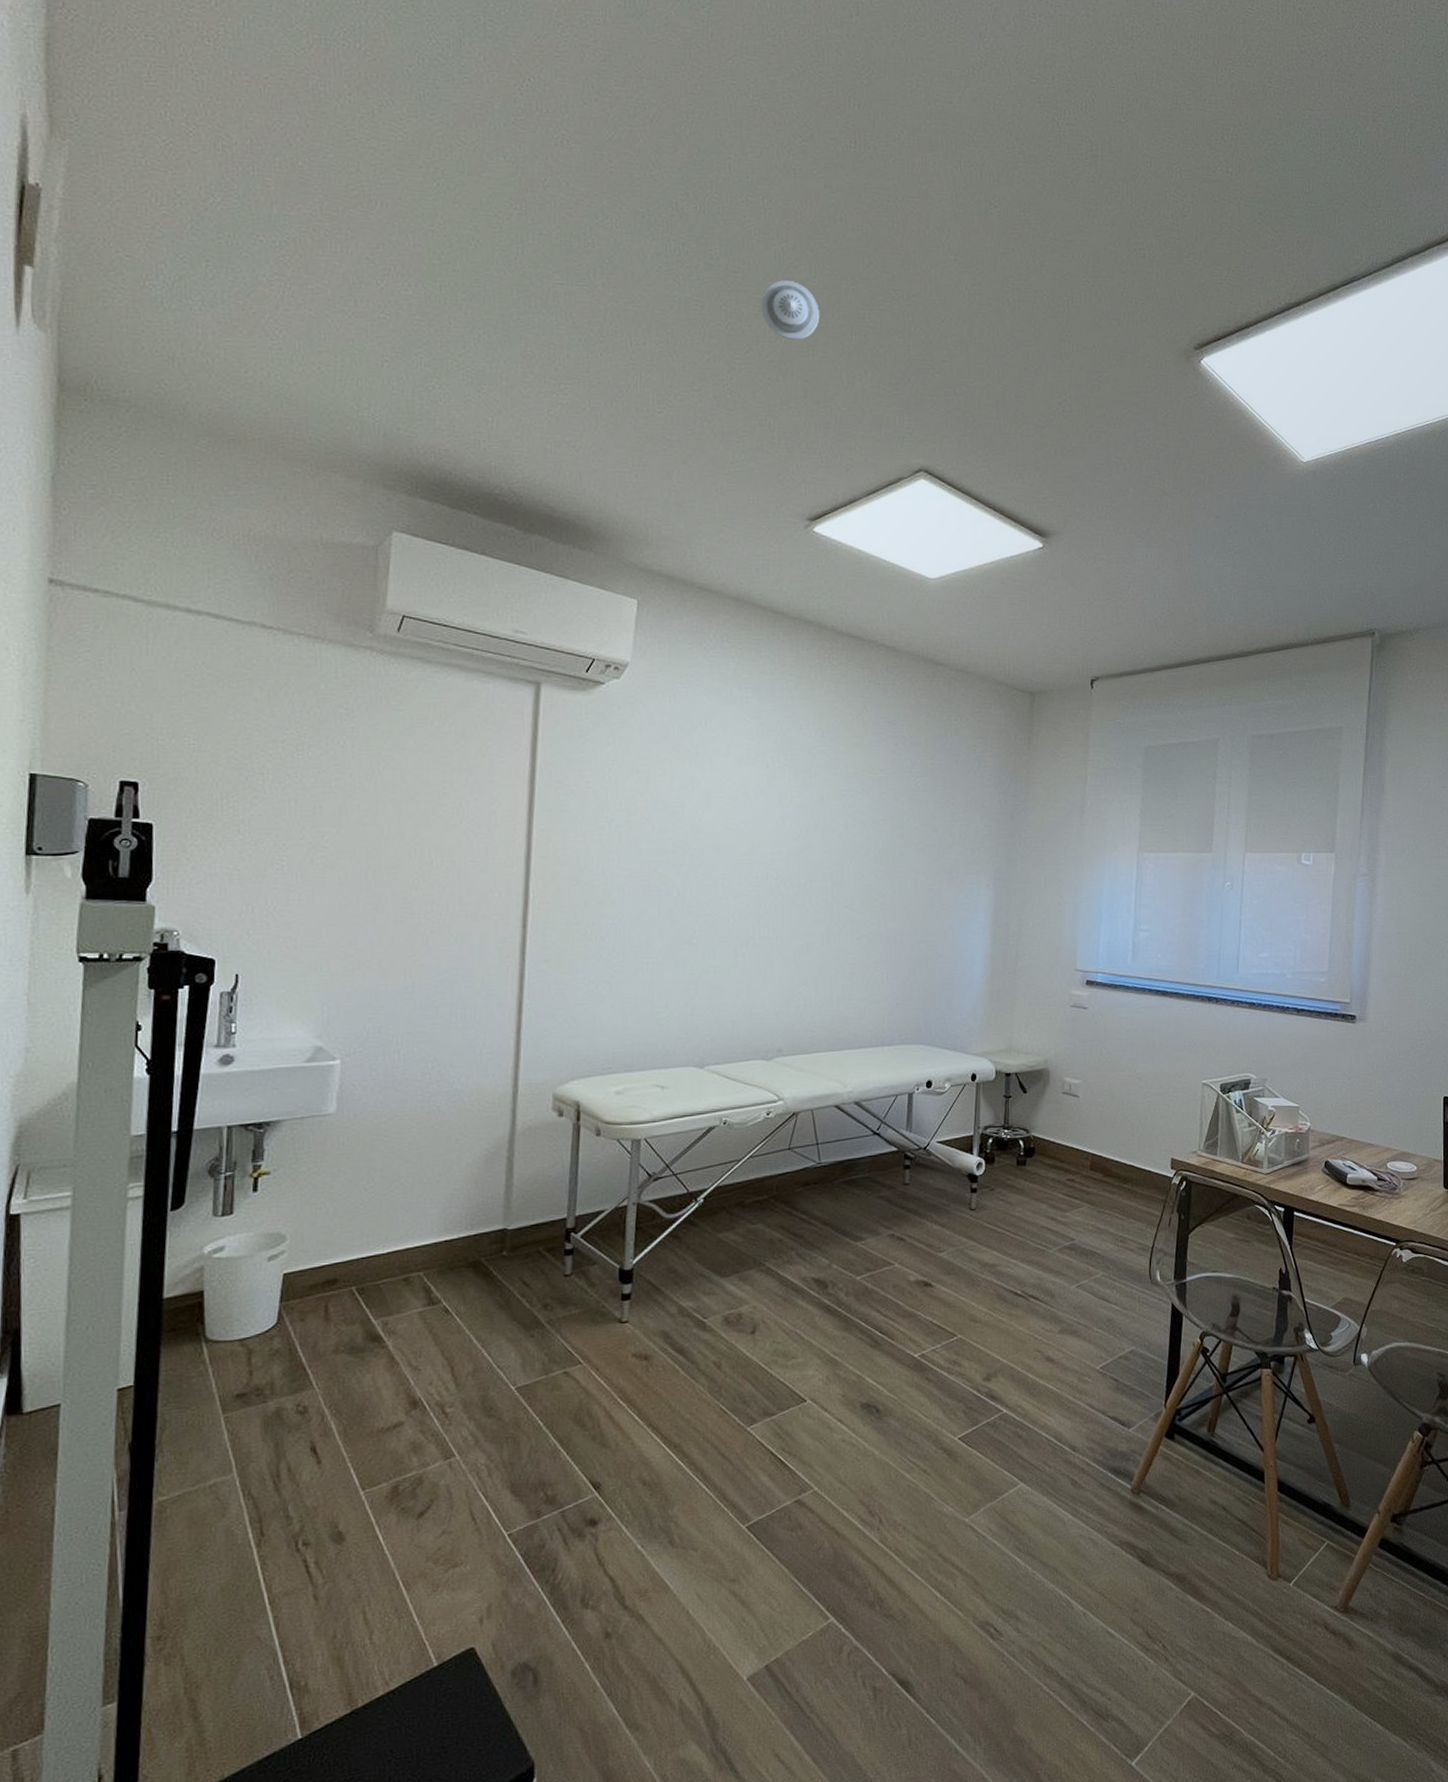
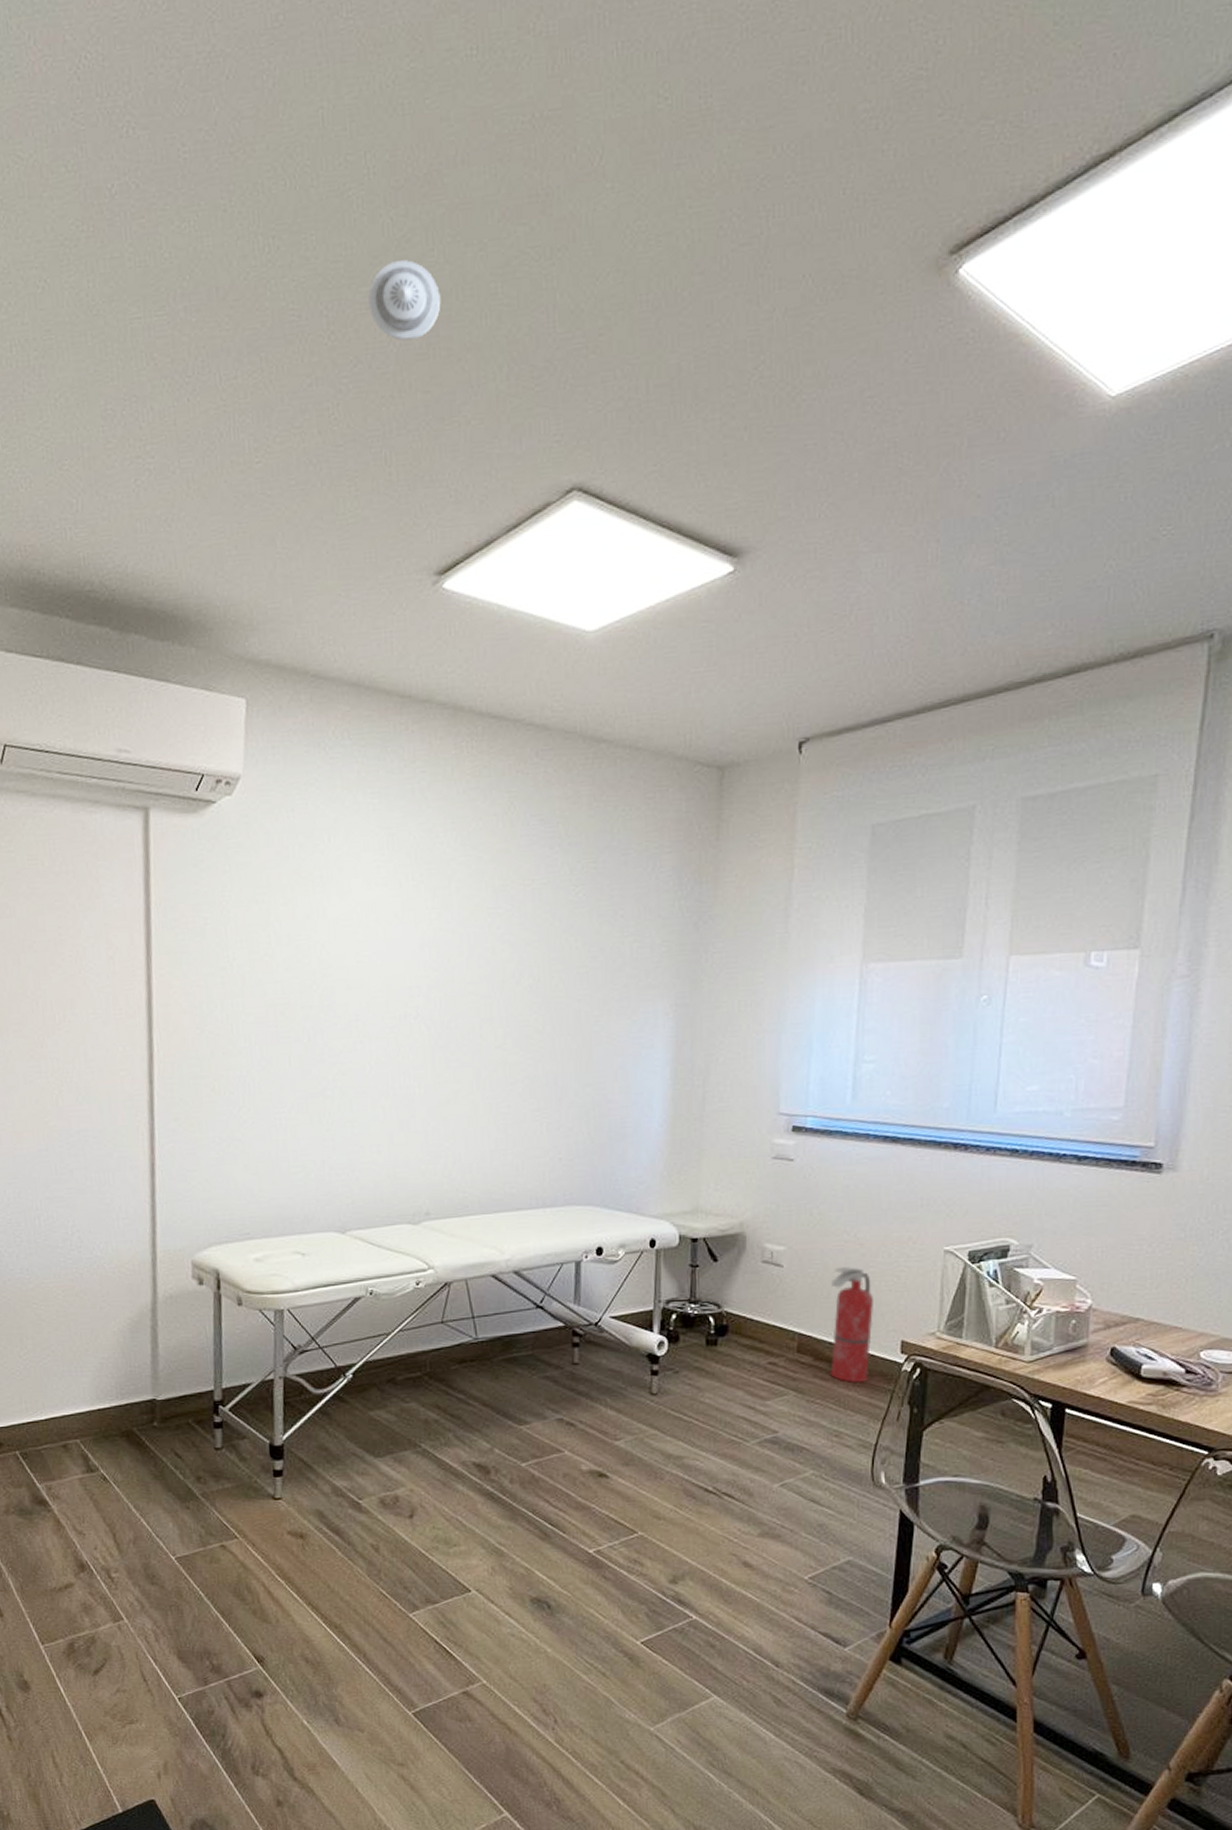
fire extinguisher: none [1116,1097,1150,1195] -> present [830,1267,873,1383]

